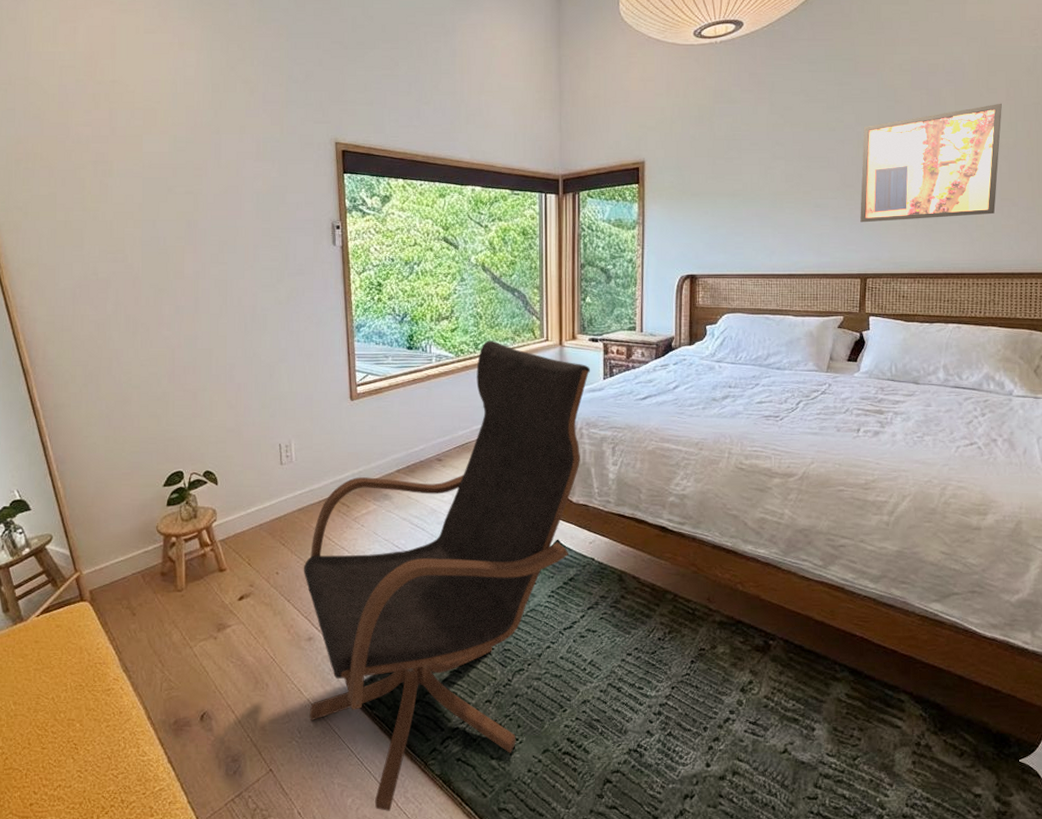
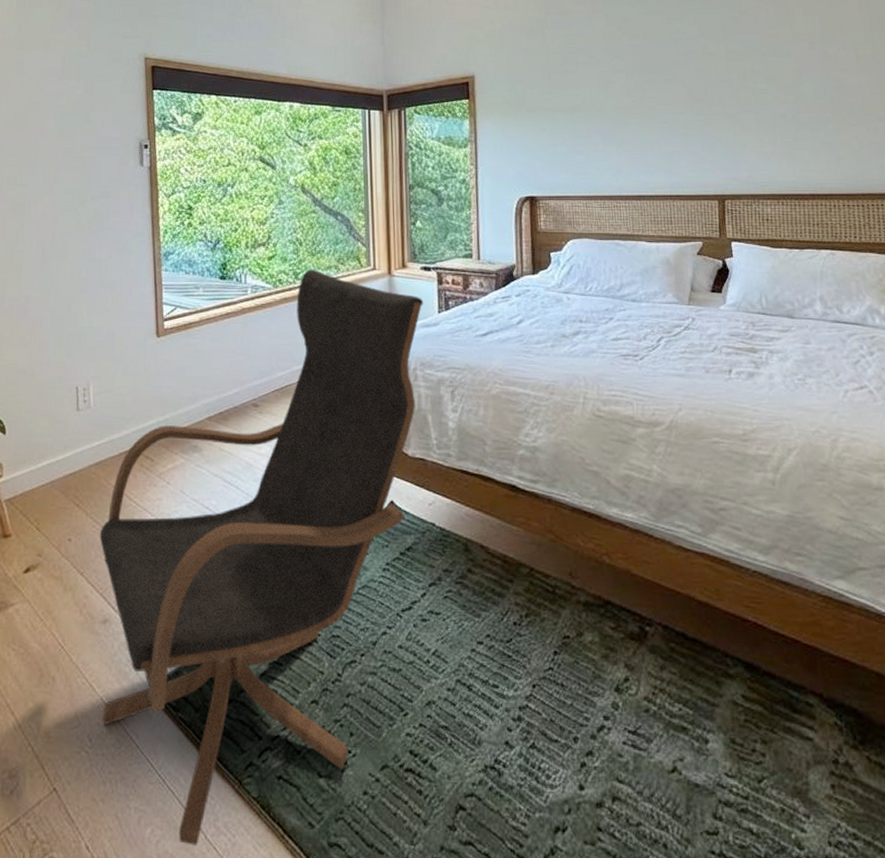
wall art: present [860,103,1002,223] -> none [707,13,860,140]

